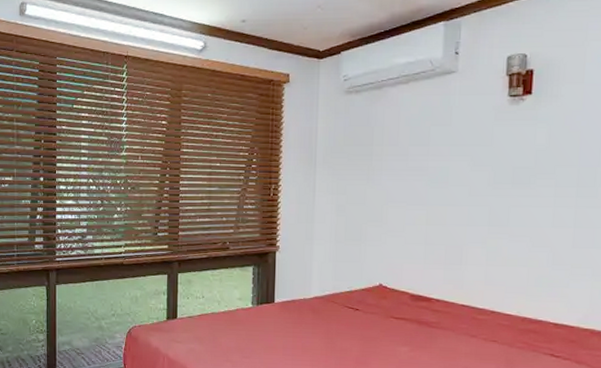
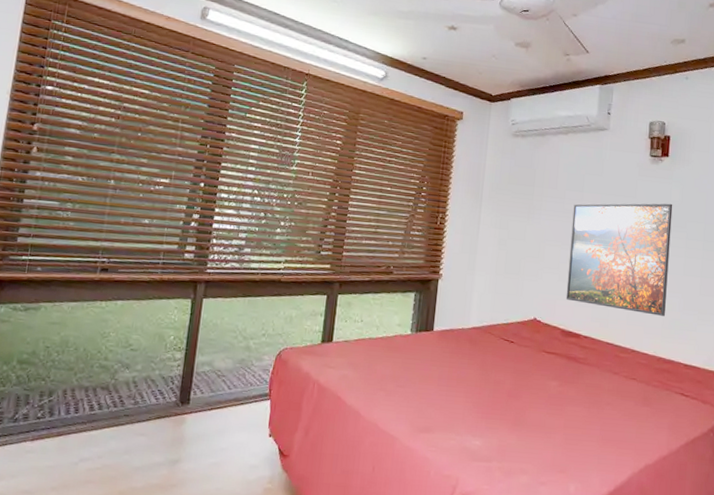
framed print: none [413,148,538,273] -> present [566,203,673,316]

